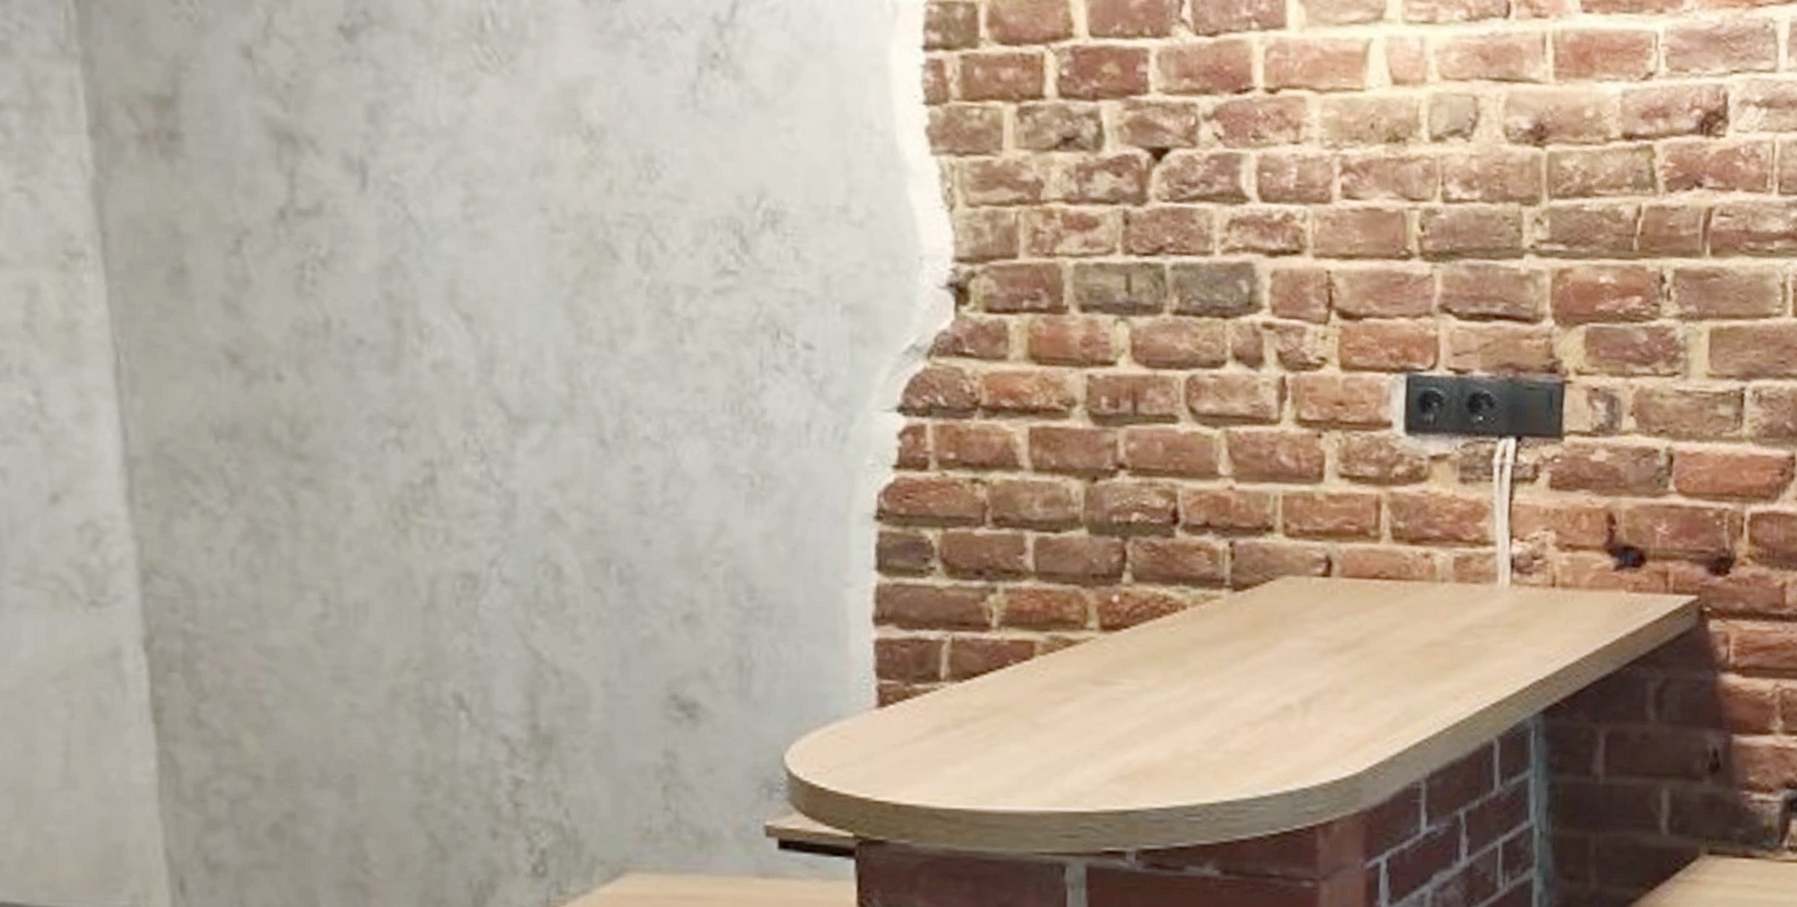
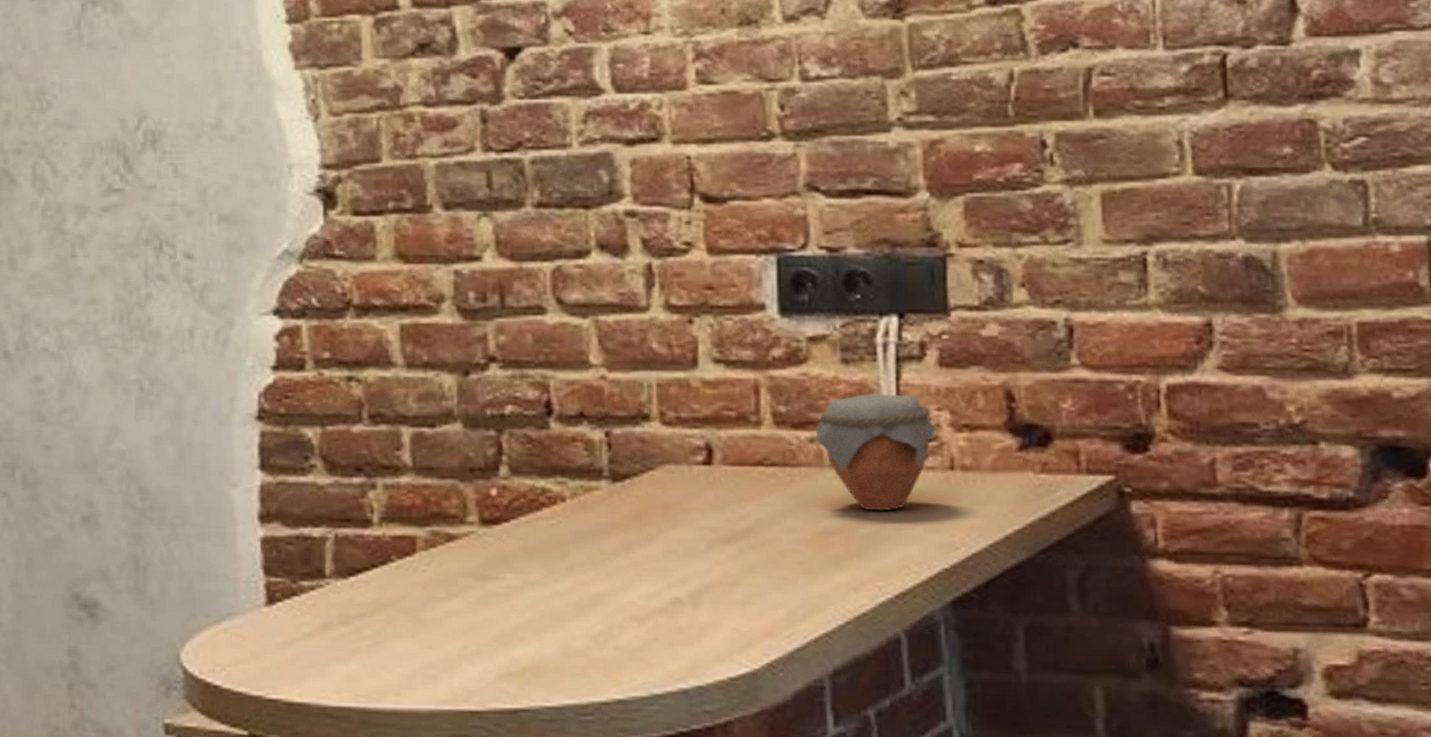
jar: none [1428,511,1543,625] -> present [814,393,937,512]

